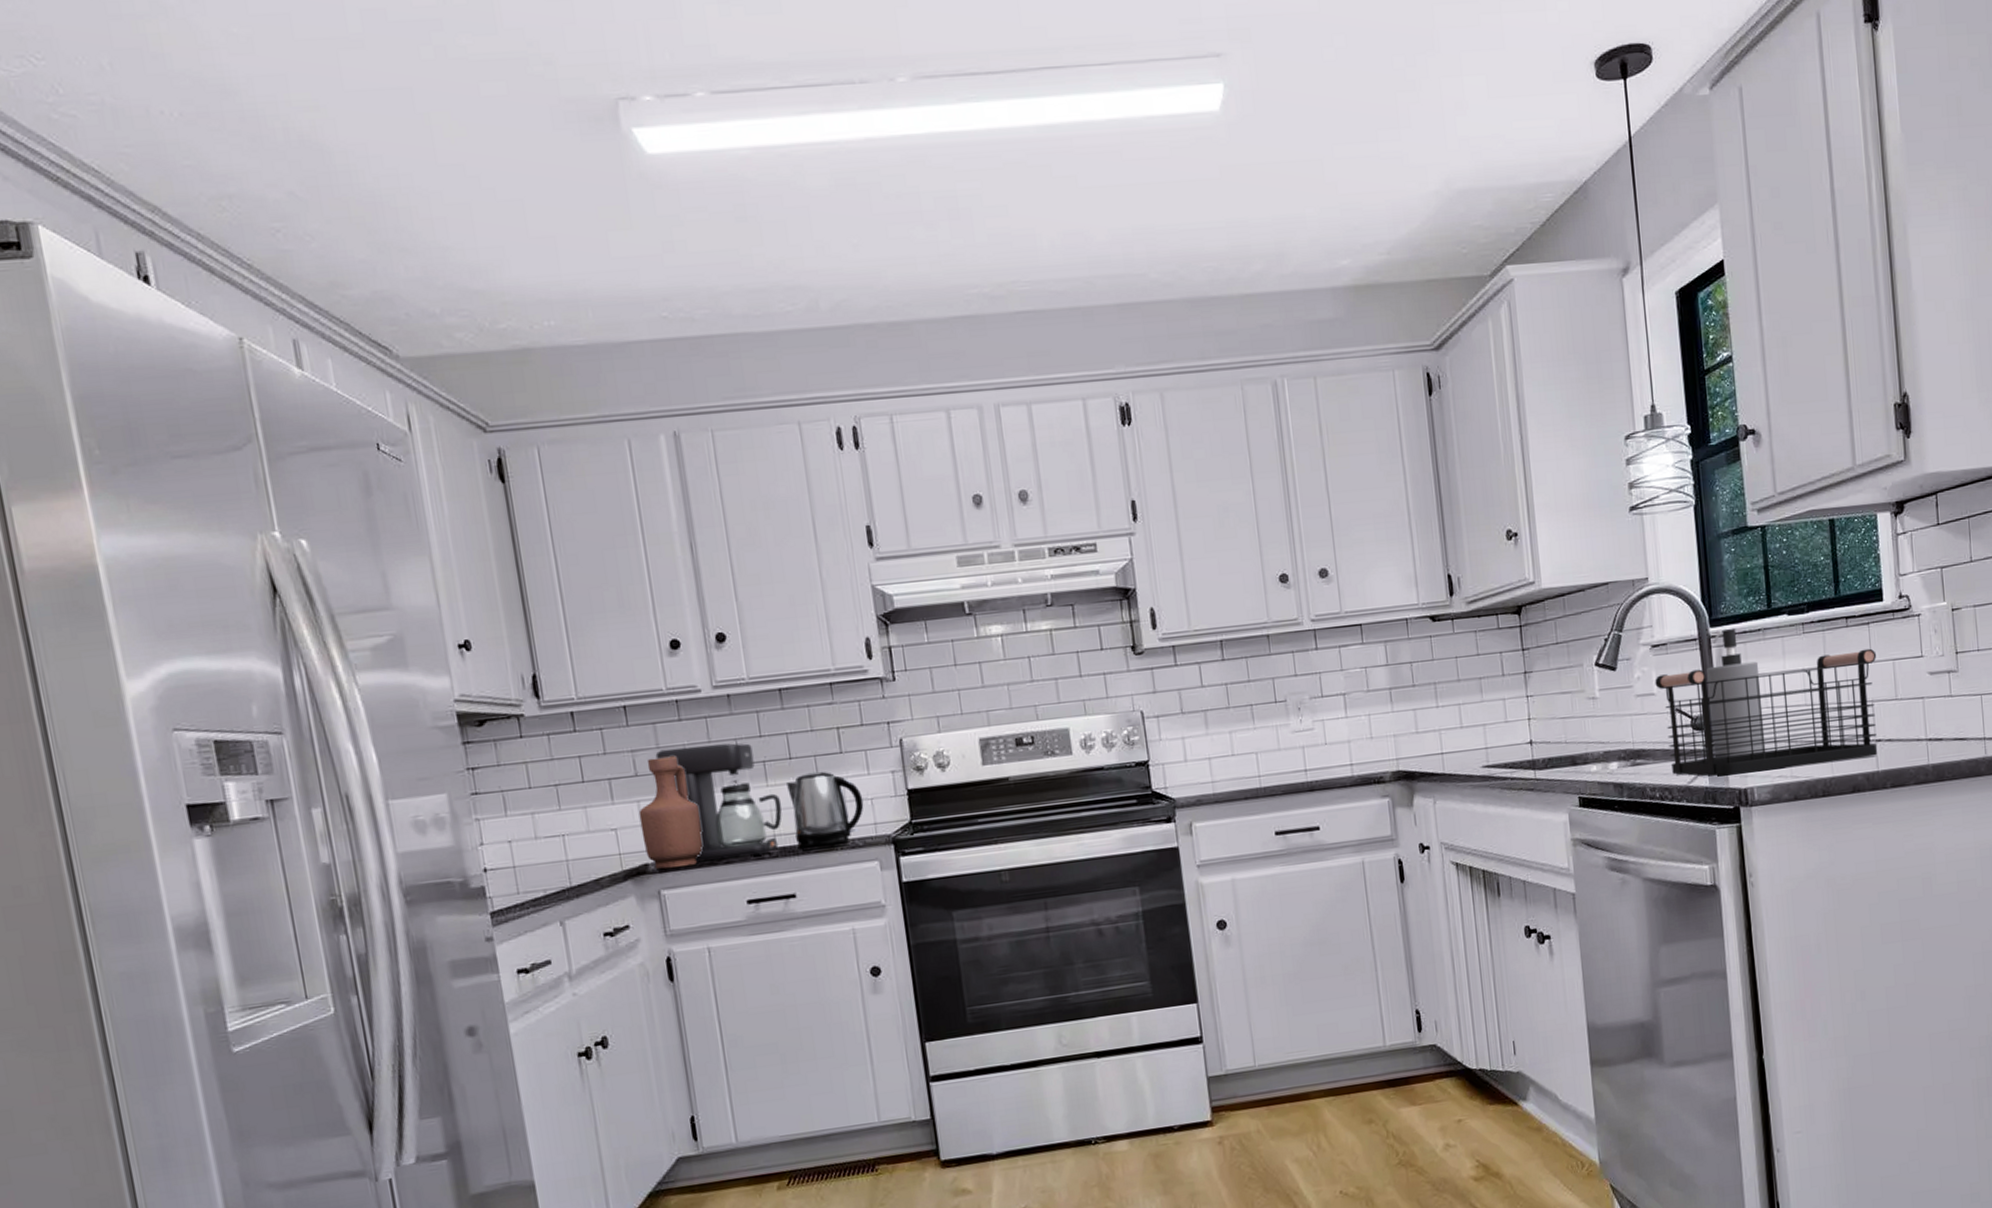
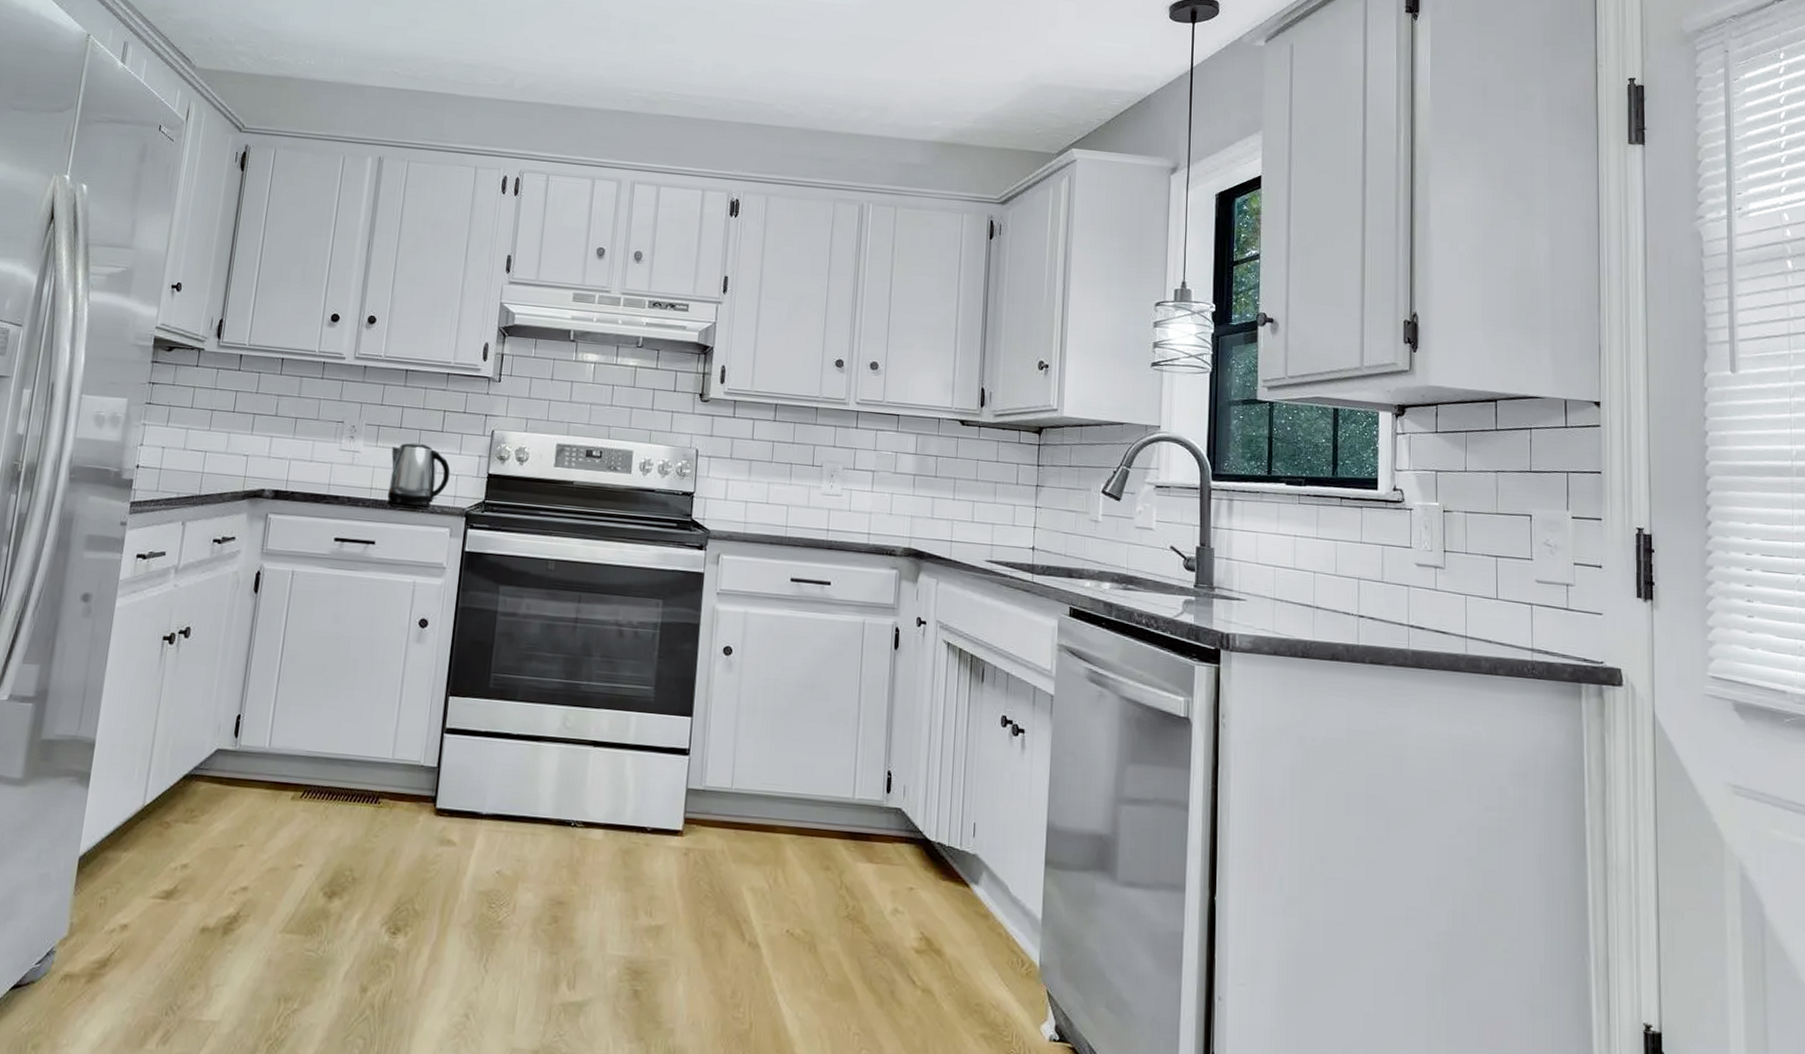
ceramic jug: present [638,756,703,870] -> none [265,404,318,500]
coffee maker: present [655,743,782,861] -> none [295,399,384,503]
dish rack: present [1655,648,1878,776] -> none [1155,513,1367,630]
soap dispenser: present [1707,629,1766,759] -> none [1202,485,1254,604]

